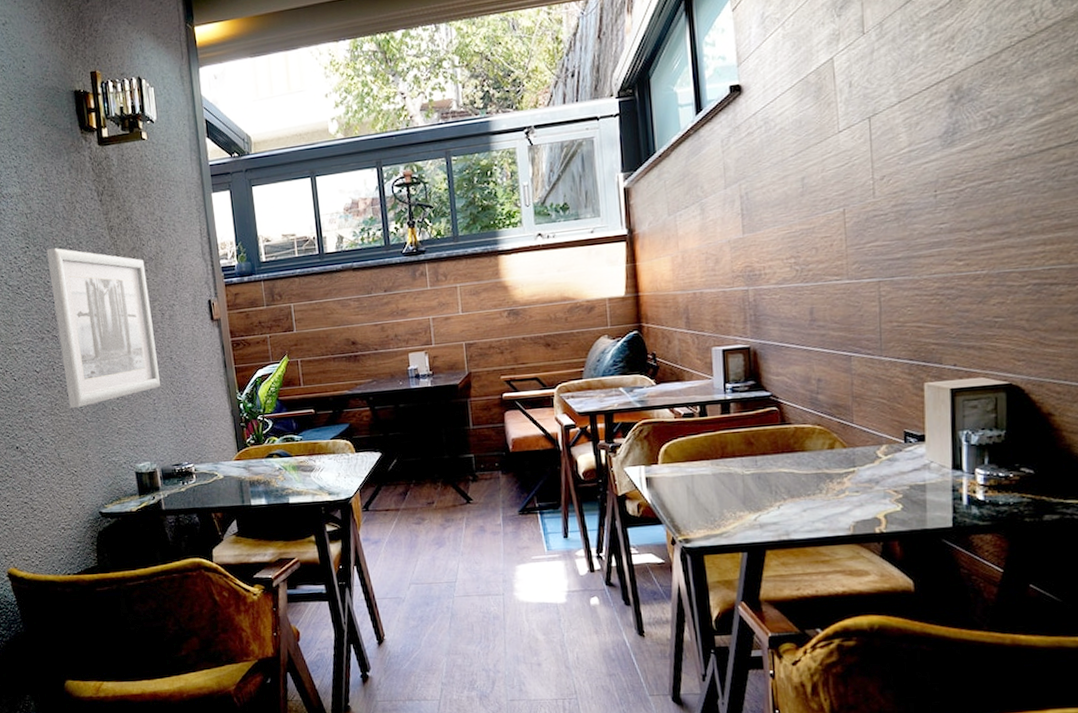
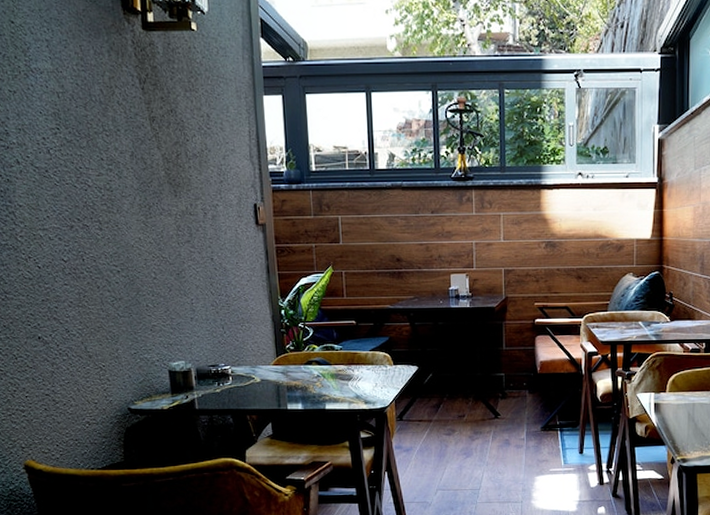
wall art: present [46,248,160,409] -> none [79,133,199,302]

